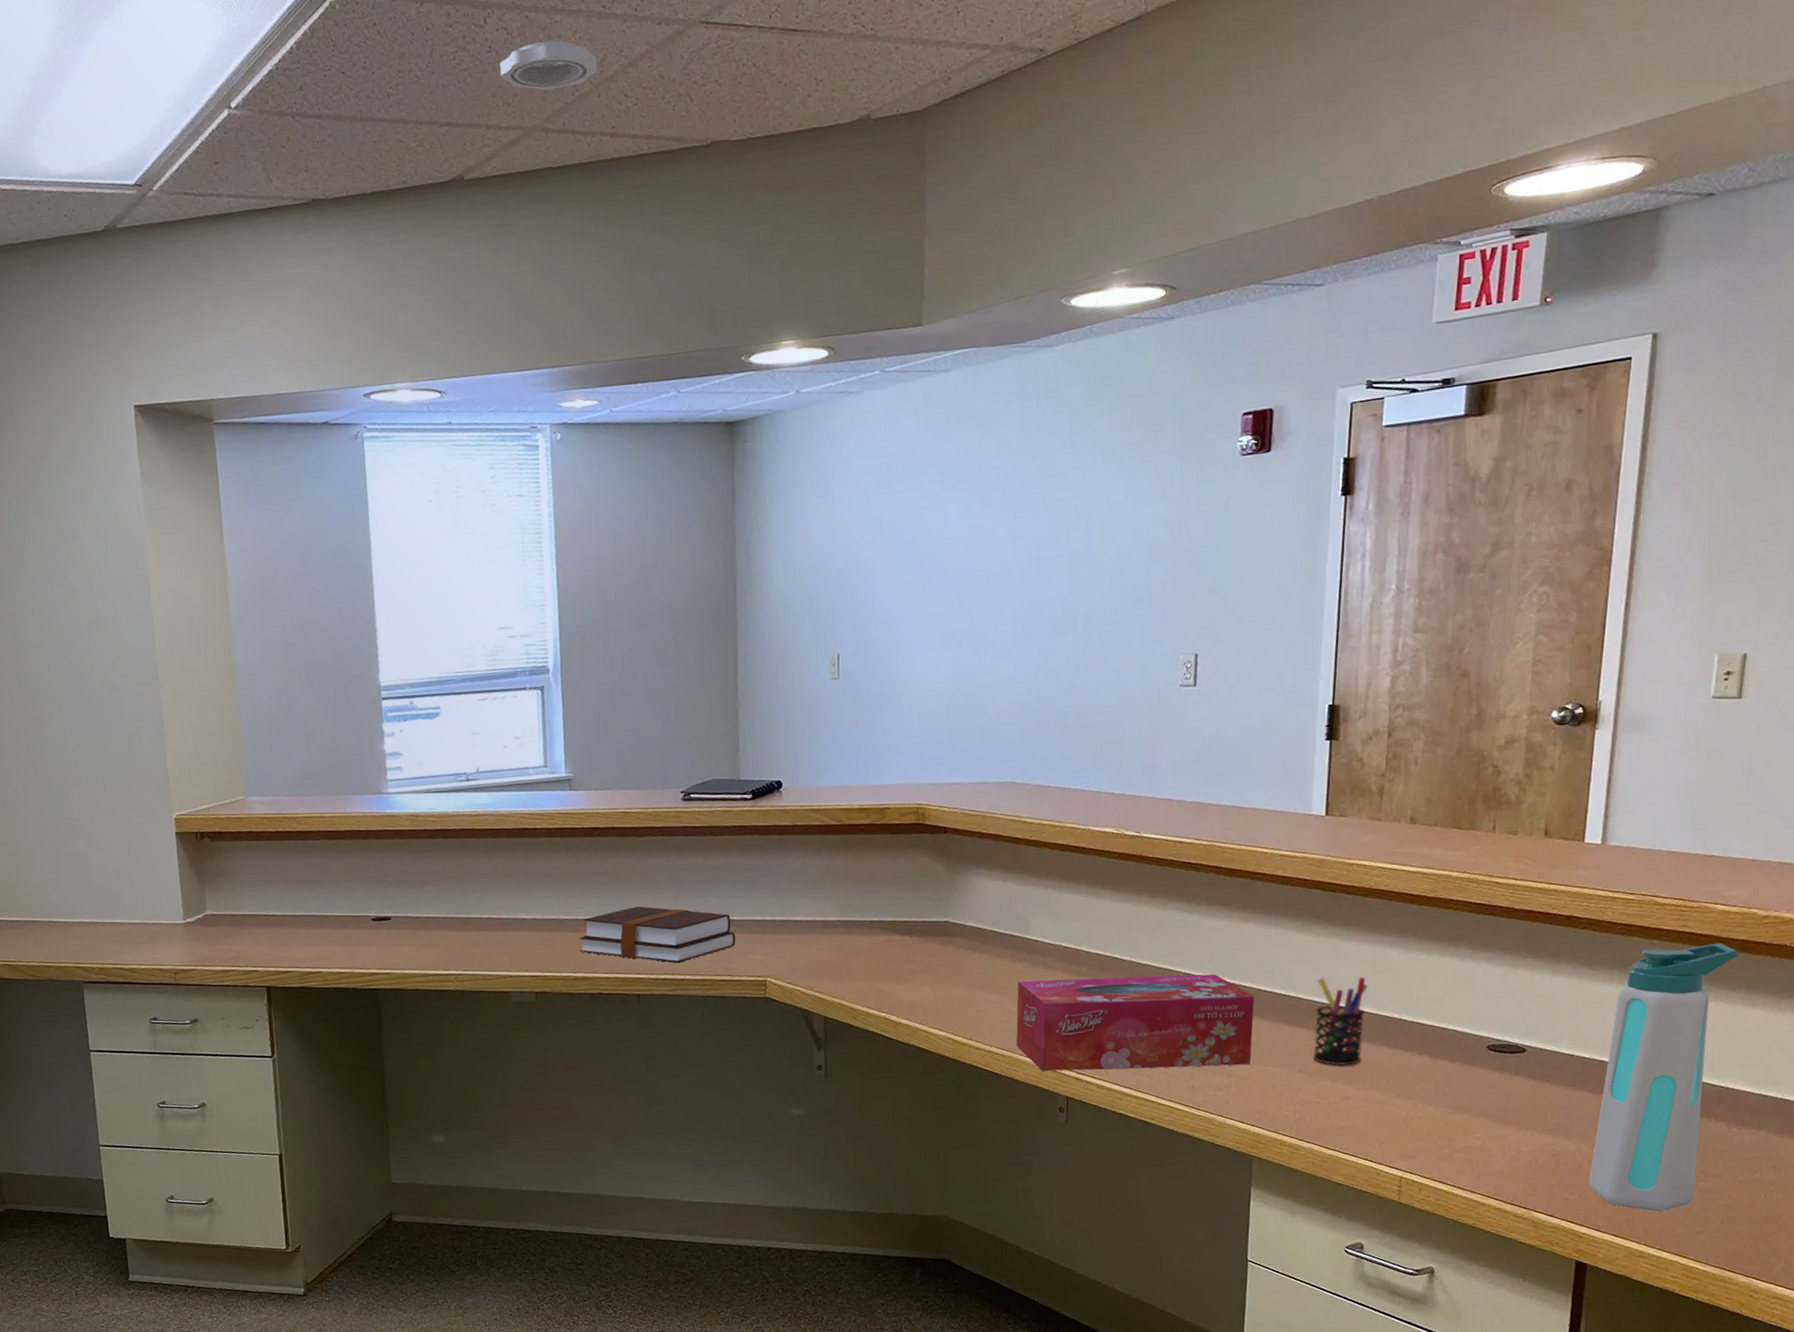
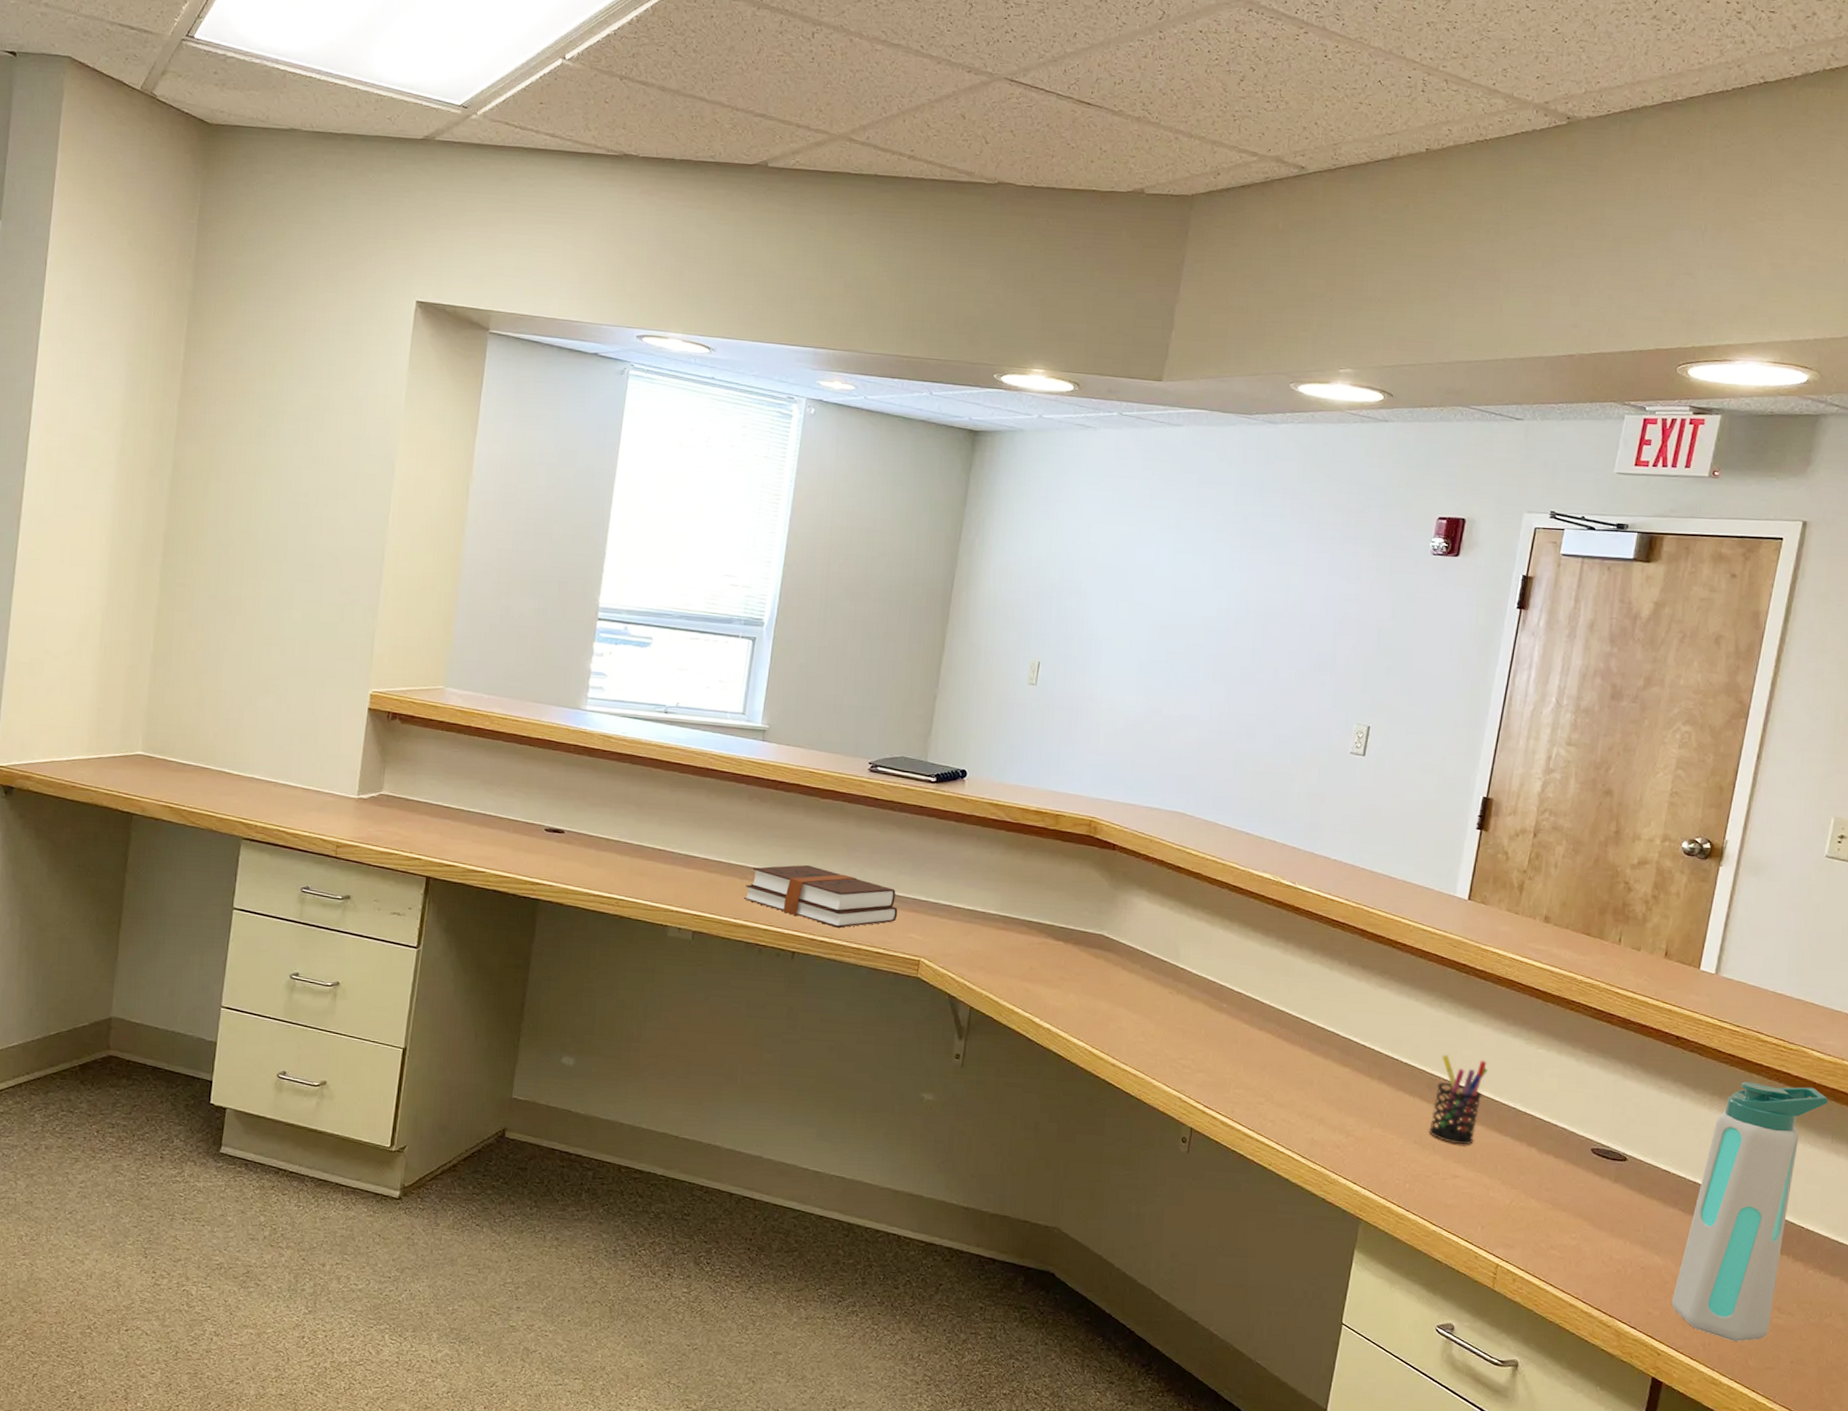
smoke detector: present [499,40,598,91] -> none [817,63,908,107]
tissue box: present [1016,973,1255,1072] -> none [1150,1005,1382,1127]

